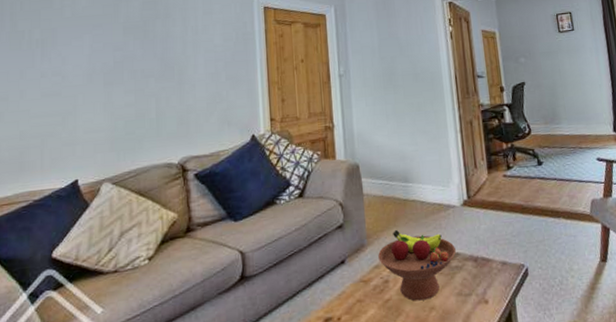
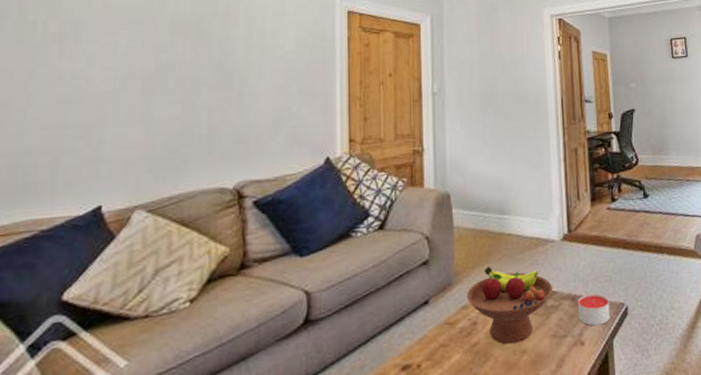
candle: none [480,255,512,286] -> present [578,293,611,326]

